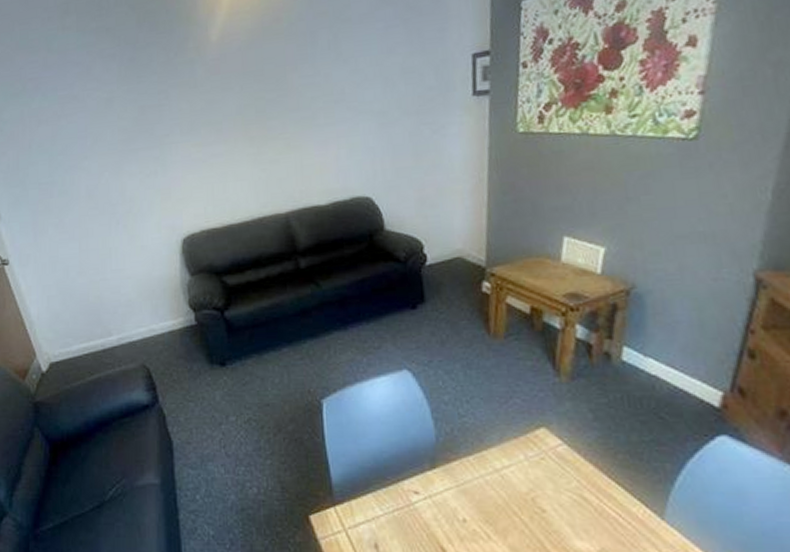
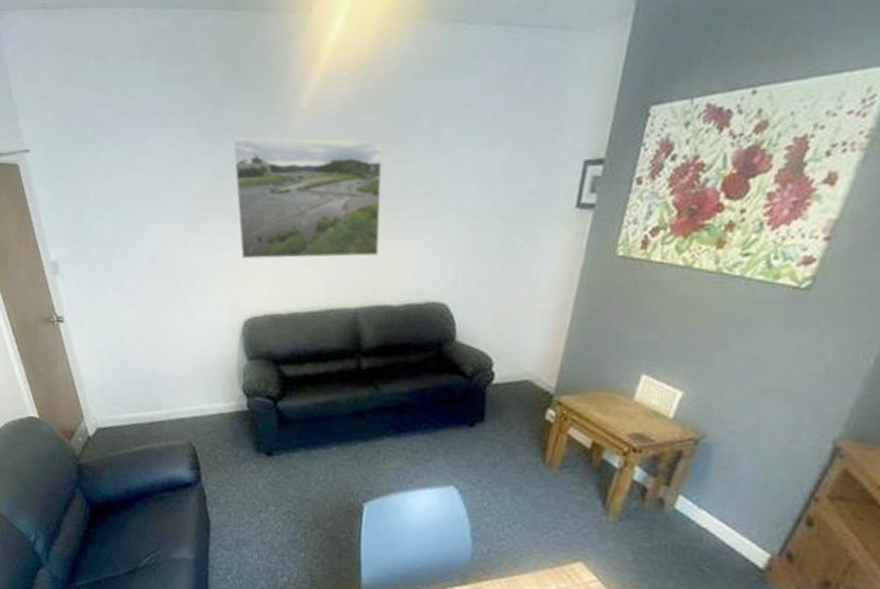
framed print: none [152,59,300,182] -> present [232,136,383,259]

